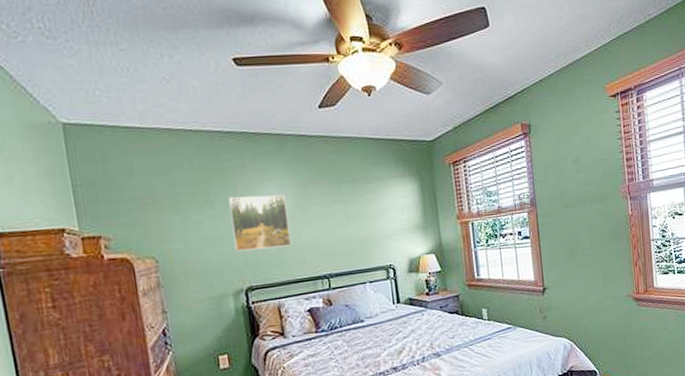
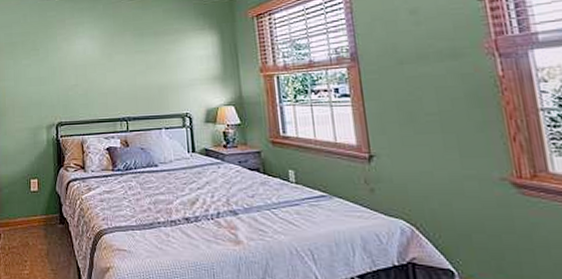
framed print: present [228,194,292,252] -> none [50,44,97,92]

